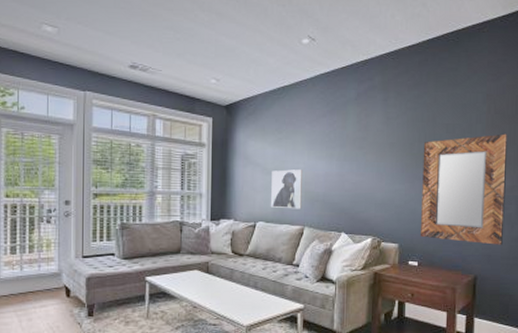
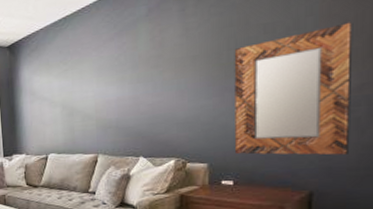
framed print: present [271,169,302,209] -> none [60,98,94,139]

